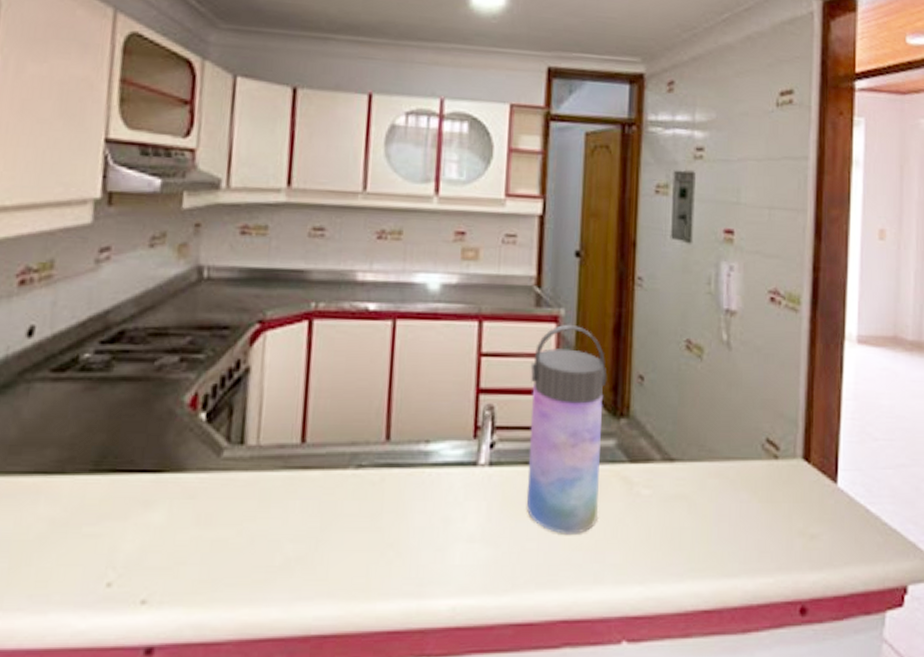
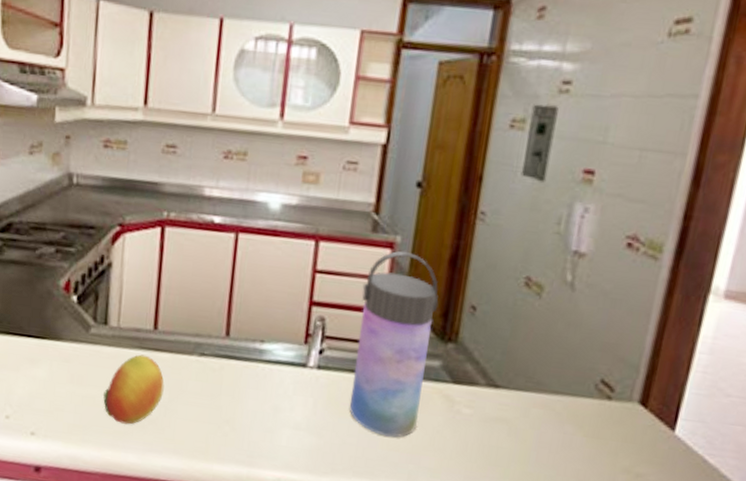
fruit: none [237,476,315,569] -> present [102,354,164,425]

